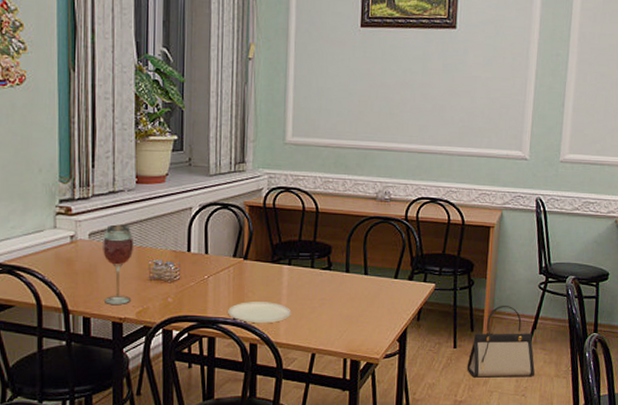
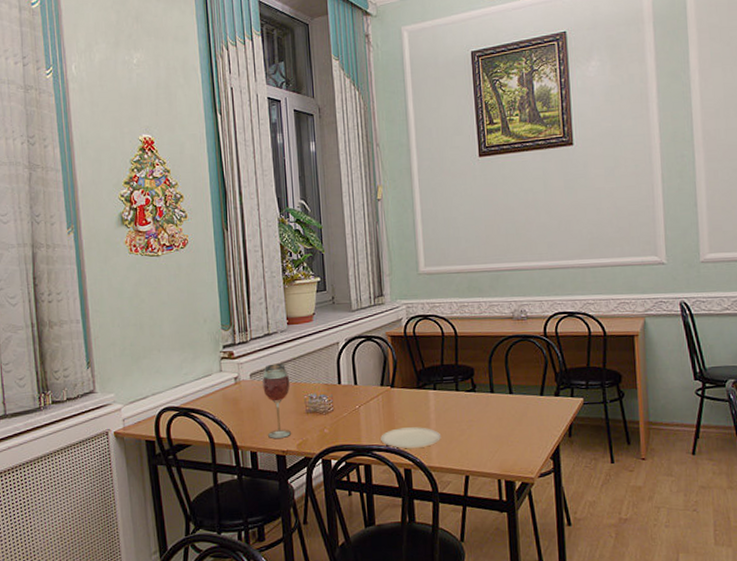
handbag: present [466,305,535,378] -> none [628,414,704,493]

